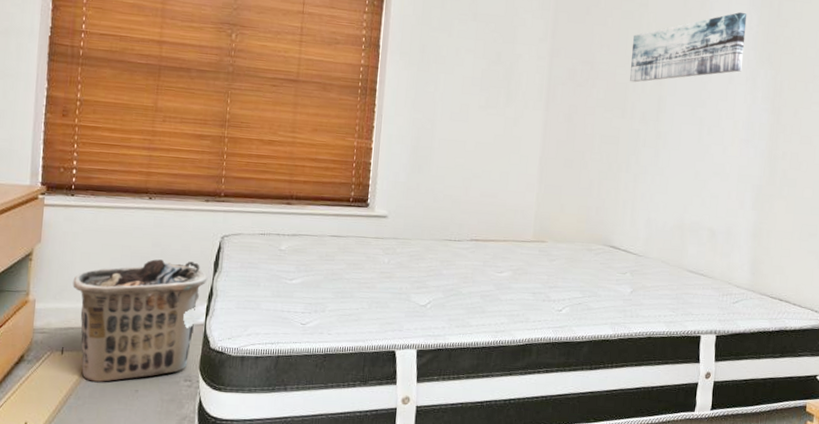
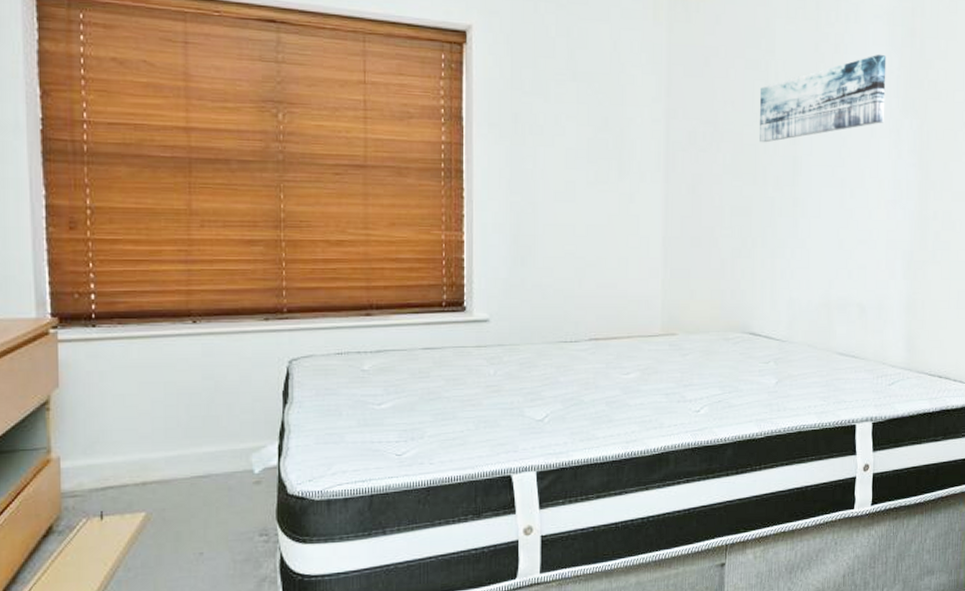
clothes hamper: present [73,259,208,383] -> none [106,394,276,549]

